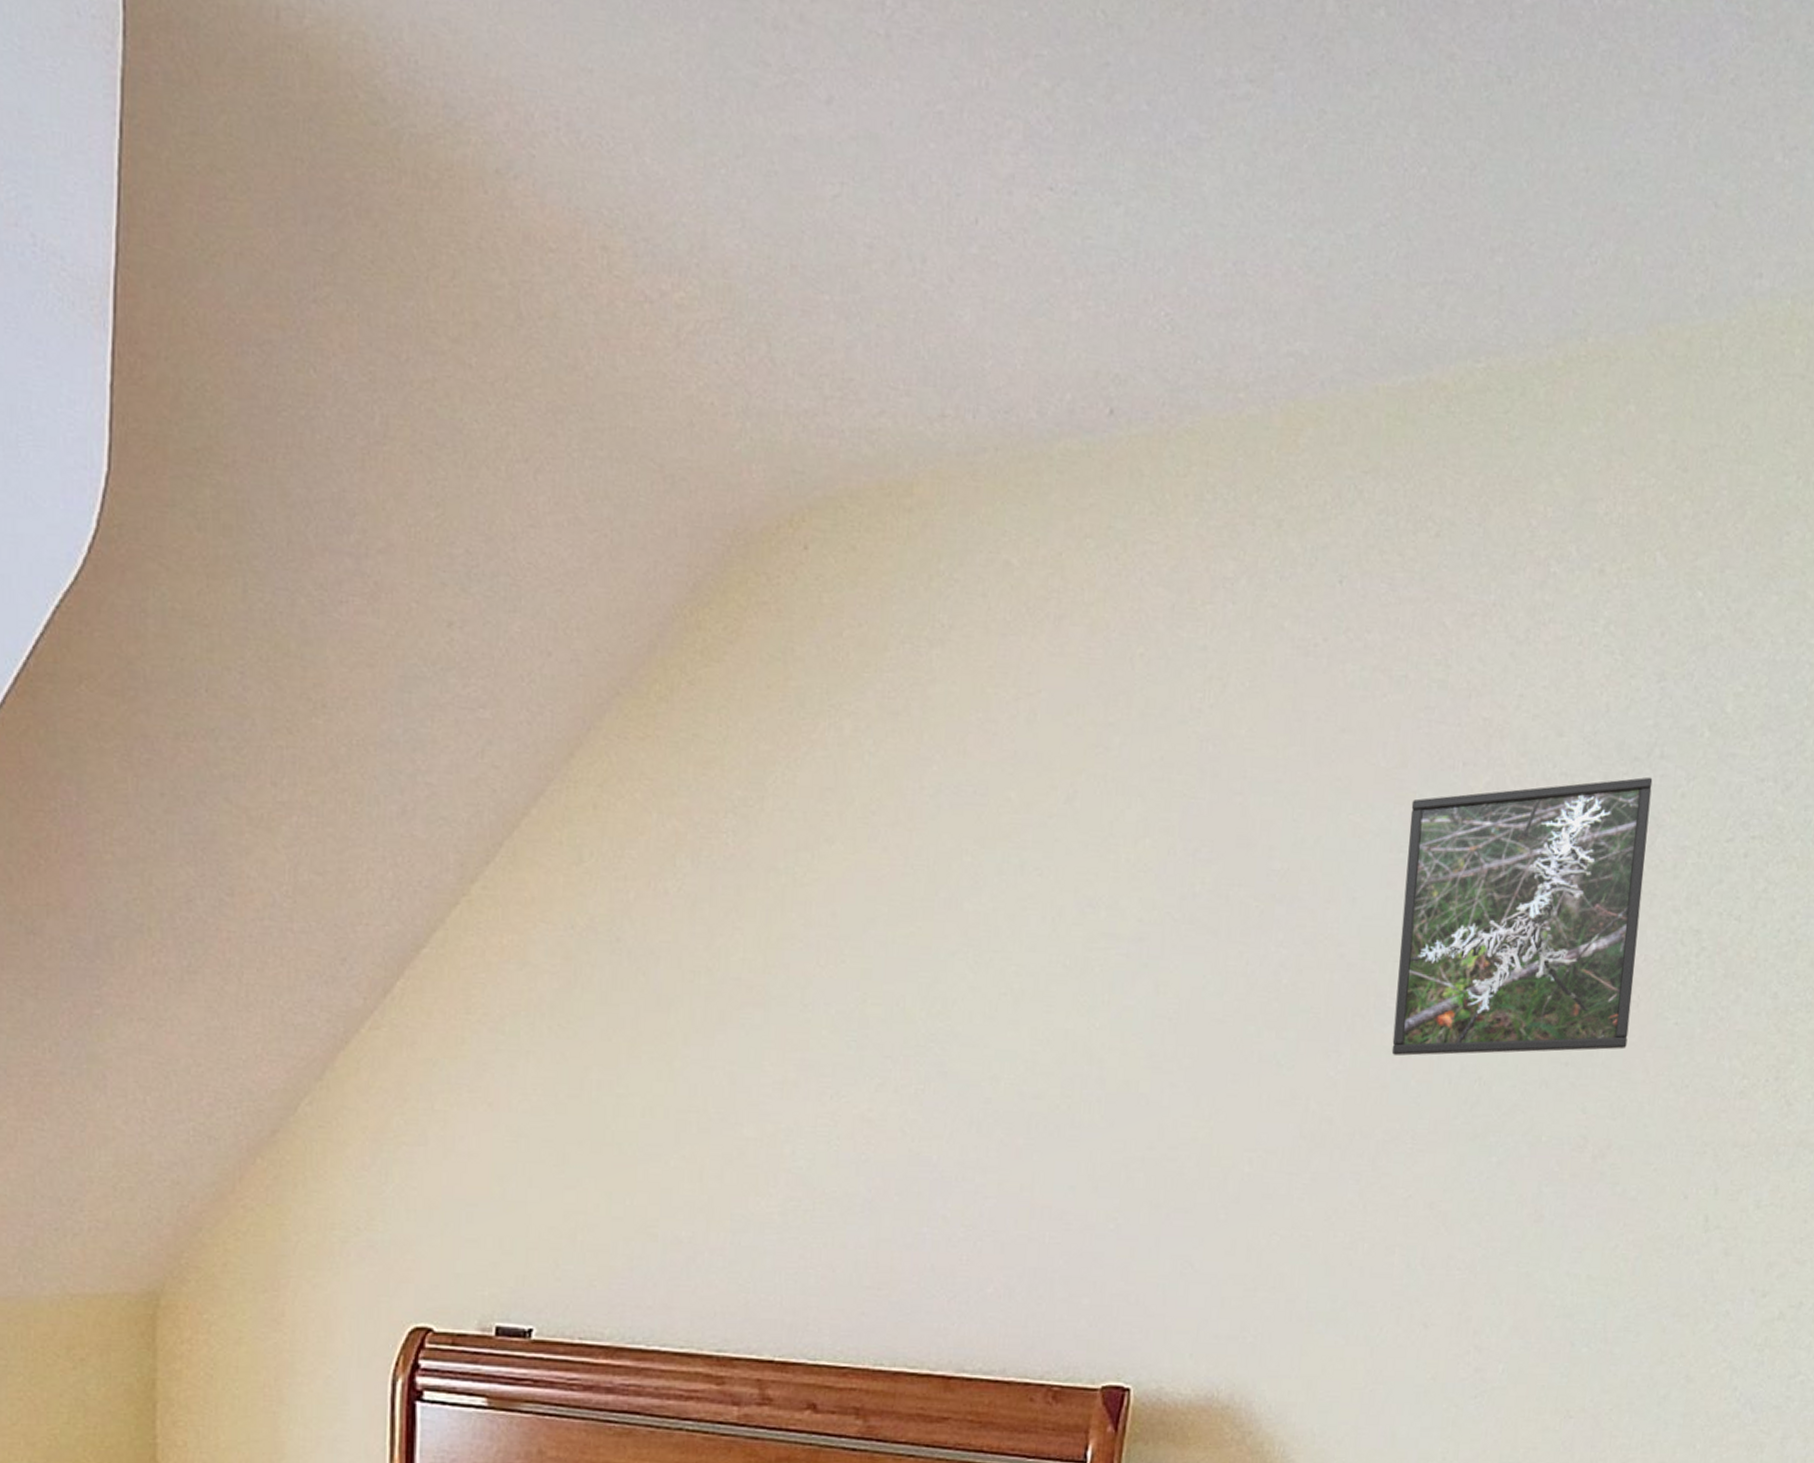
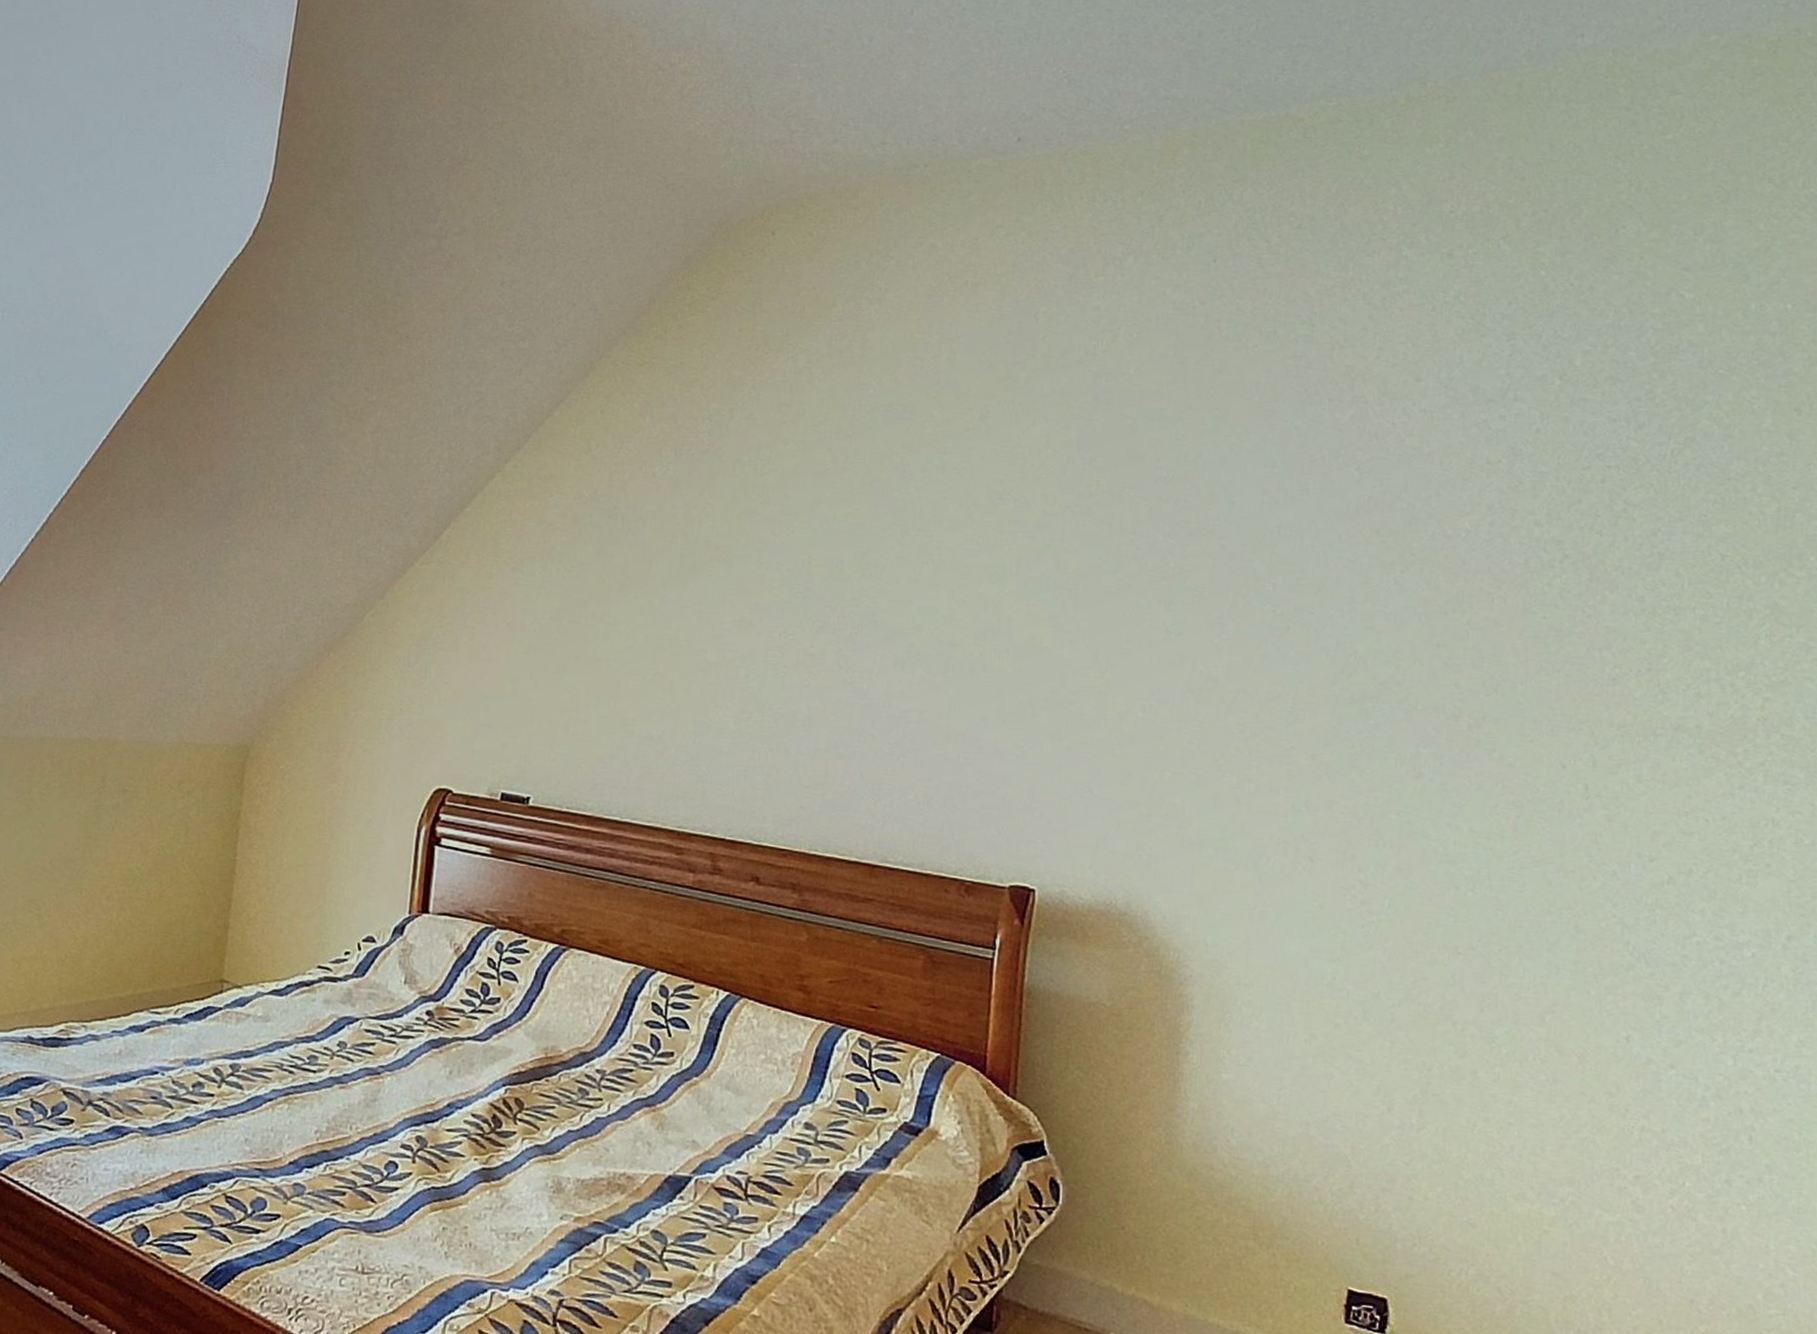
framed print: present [1391,777,1653,1056] -> none [1271,415,1508,637]

